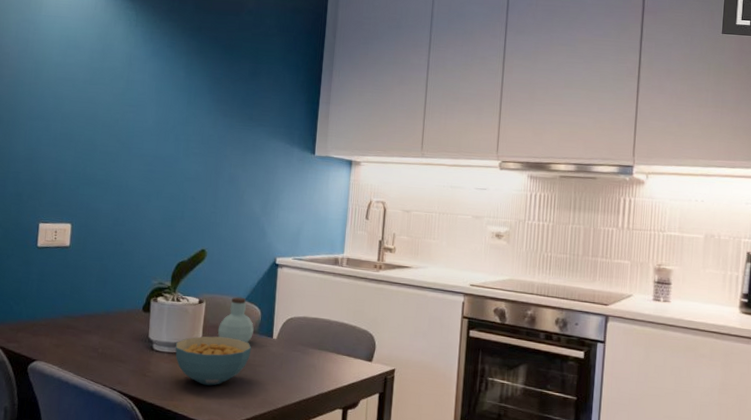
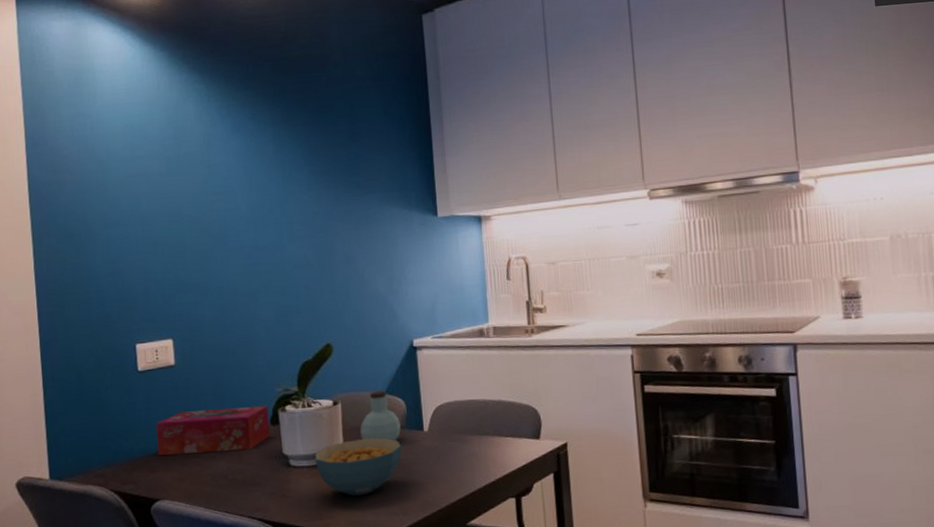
tissue box: none [42,287,143,330] -> present [156,406,270,456]

